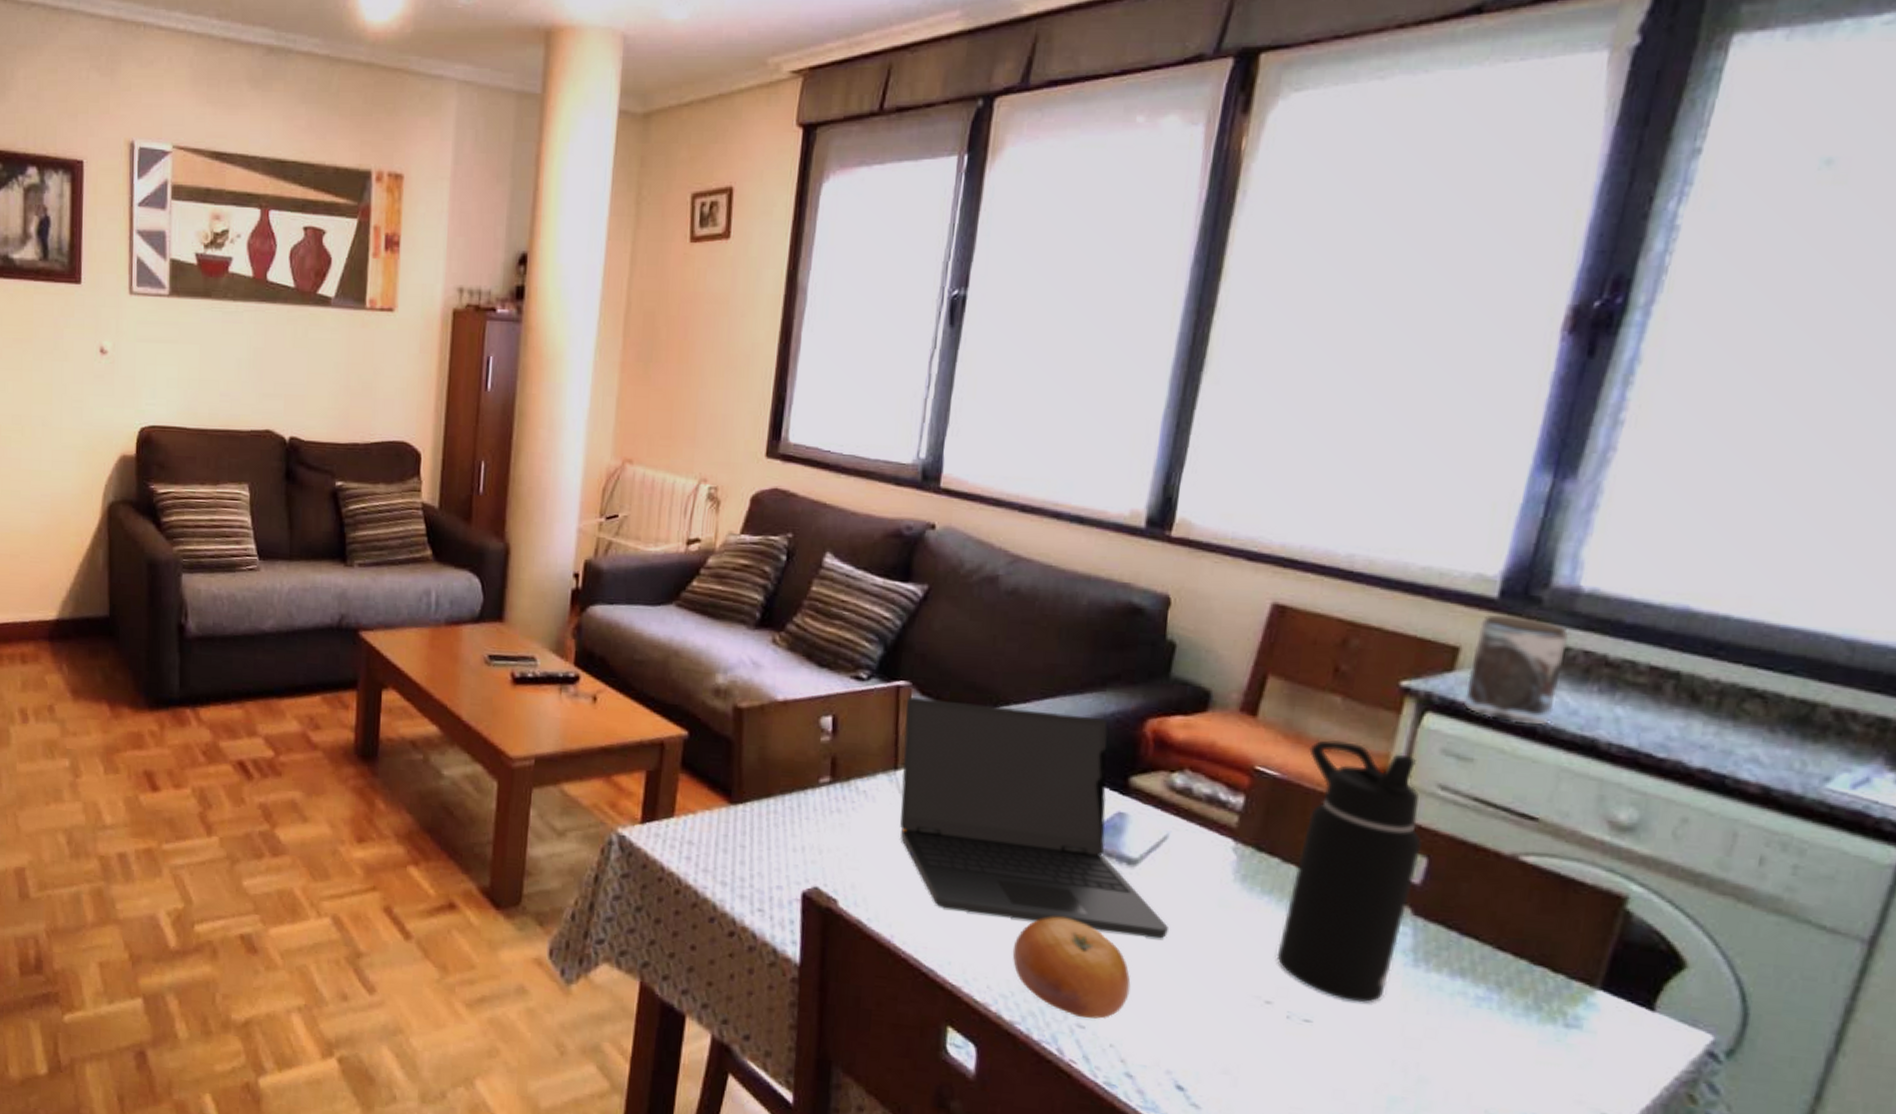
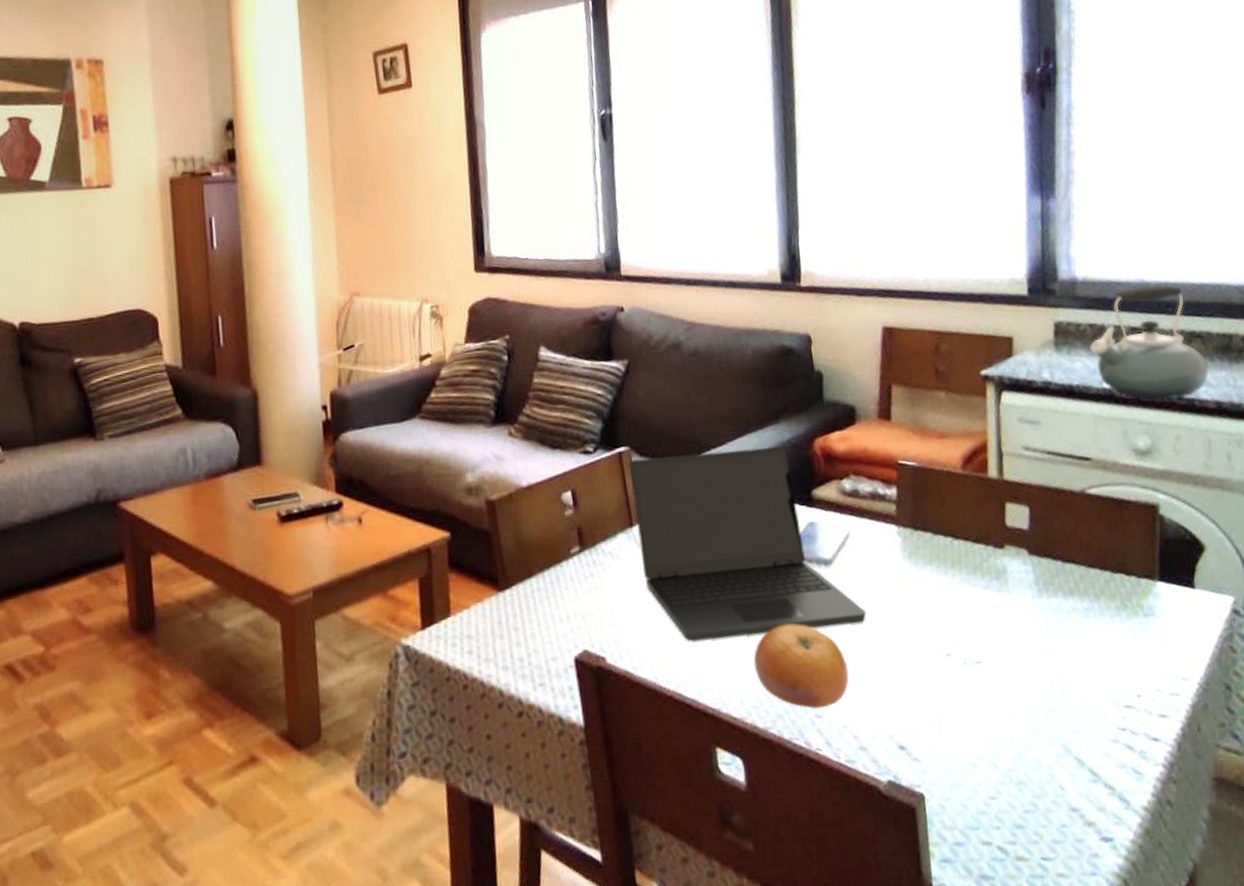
water bottle: present [1276,740,1422,1002] -> none [932,426,1025,637]
jar: present [1464,615,1568,726] -> none [1020,306,1081,388]
kettle: none [1576,614,1766,771] -> present [1090,285,1210,399]

